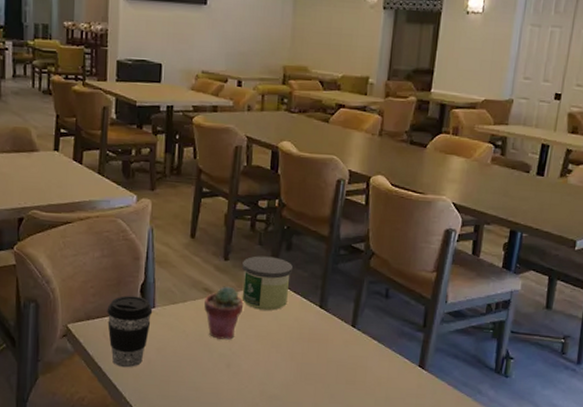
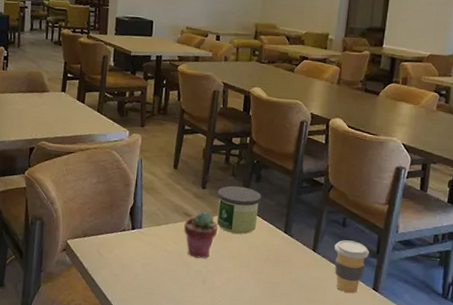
coffee cup: present [107,295,153,368] -> none [101,217,140,281]
coffee cup: none [376,313,415,373] -> present [334,240,369,294]

